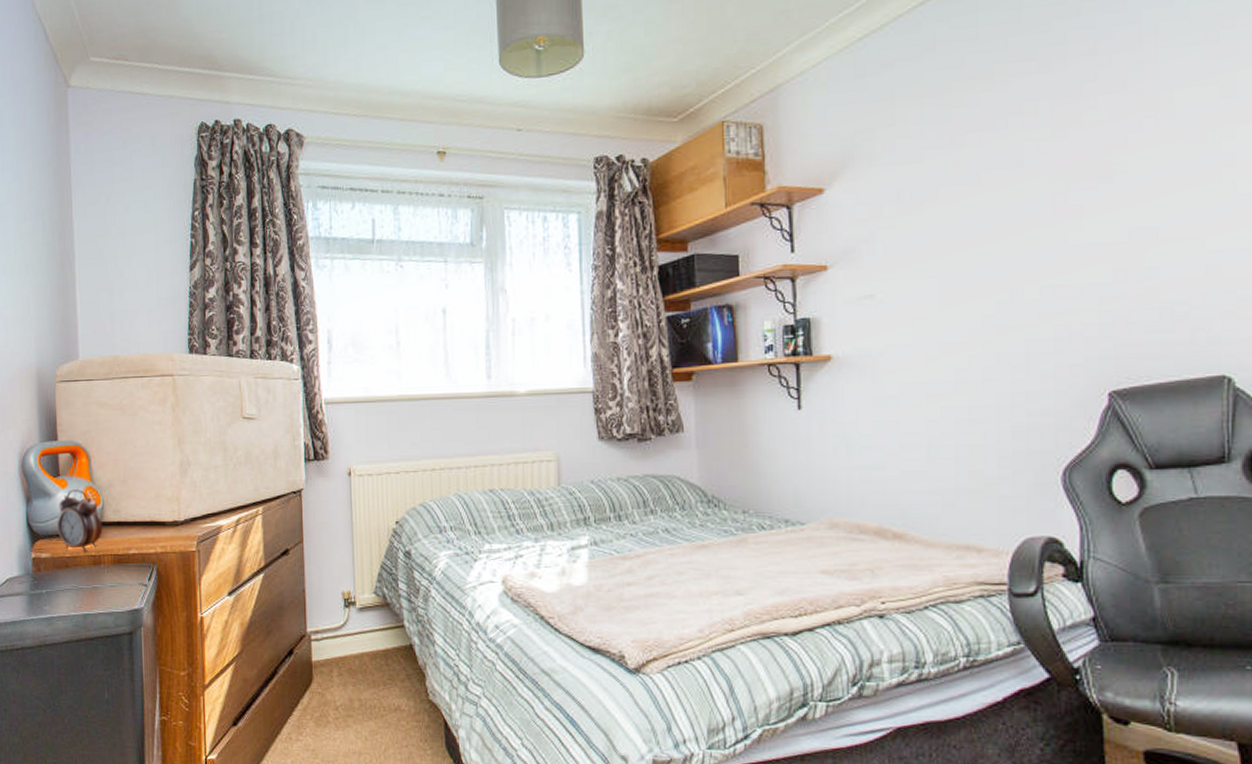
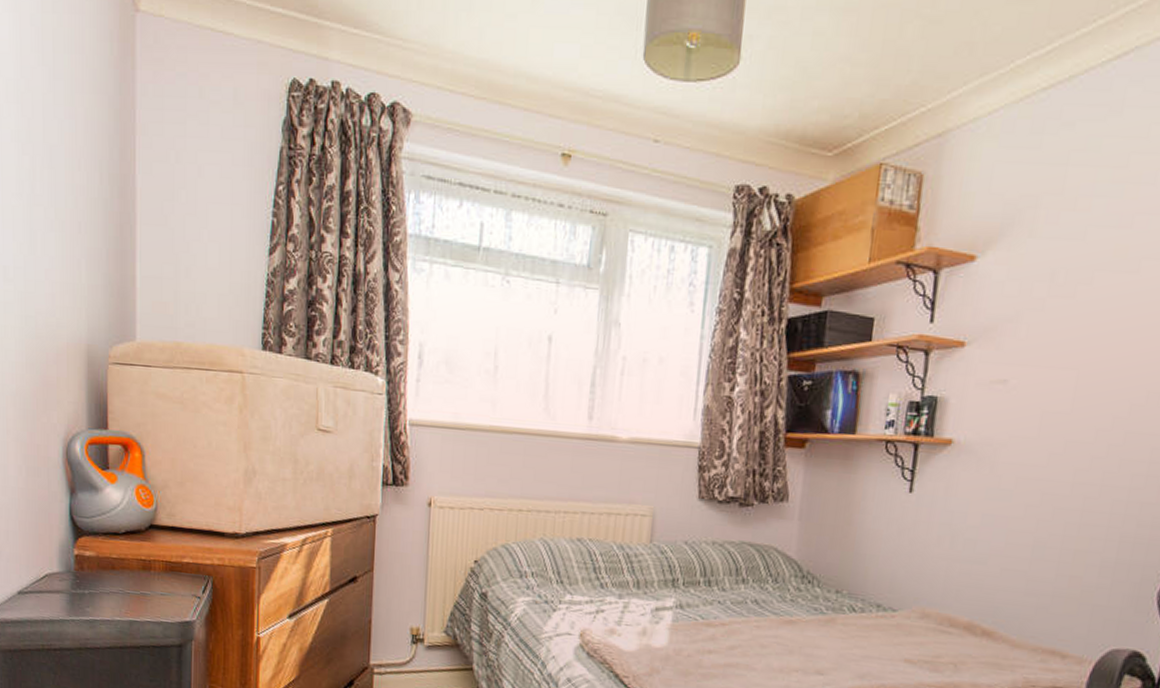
alarm clock: present [57,489,103,553] -> none [104,485,155,556]

